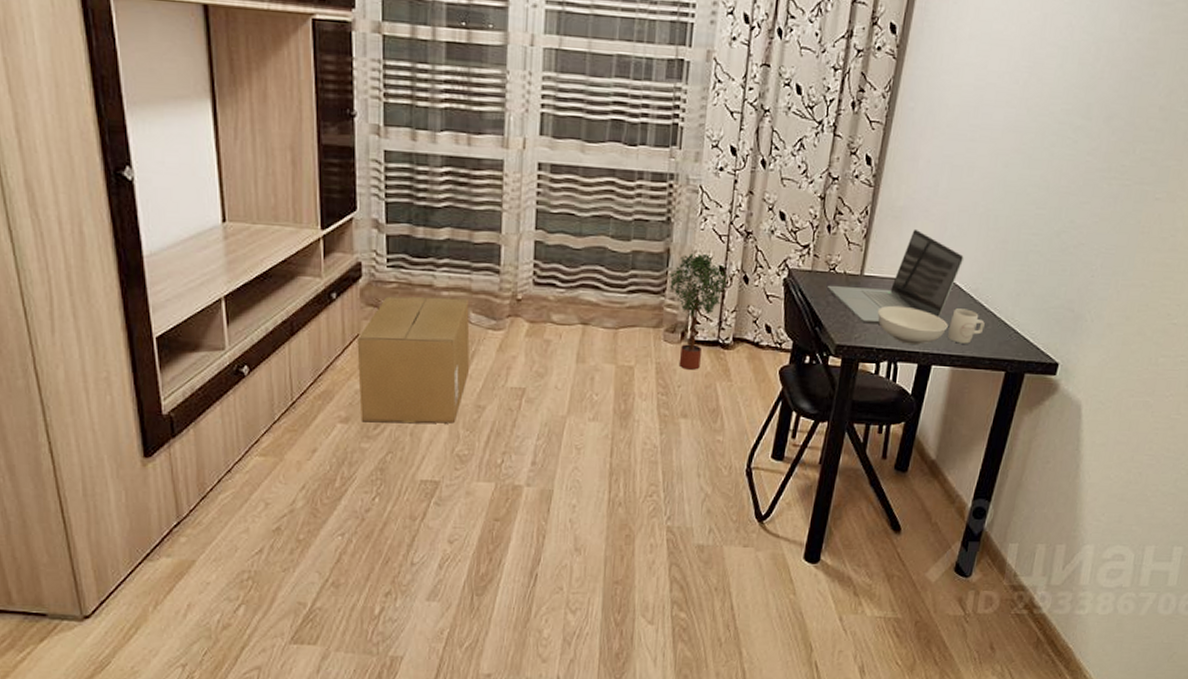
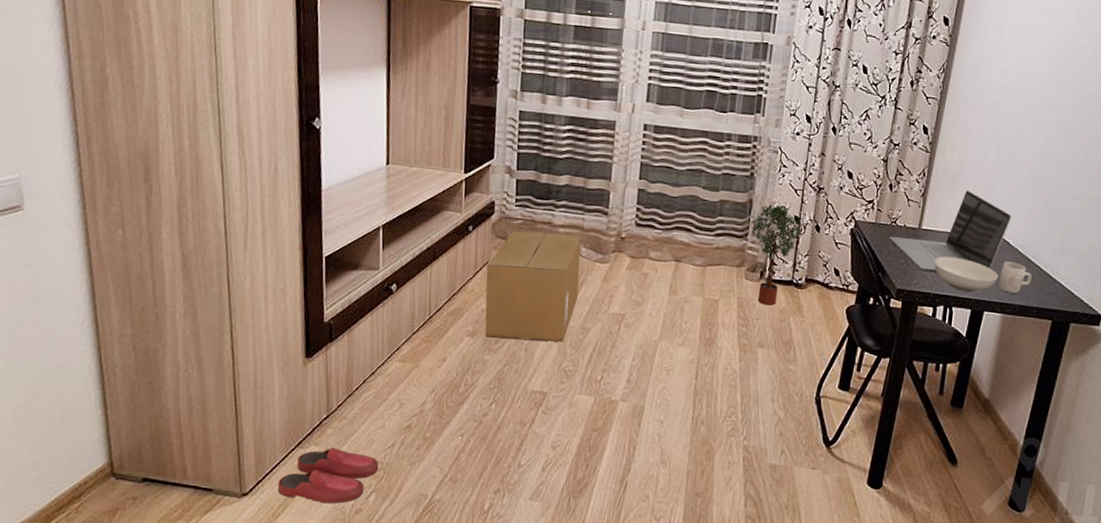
slippers: none [125,557,246,621] -> present [277,447,379,504]

